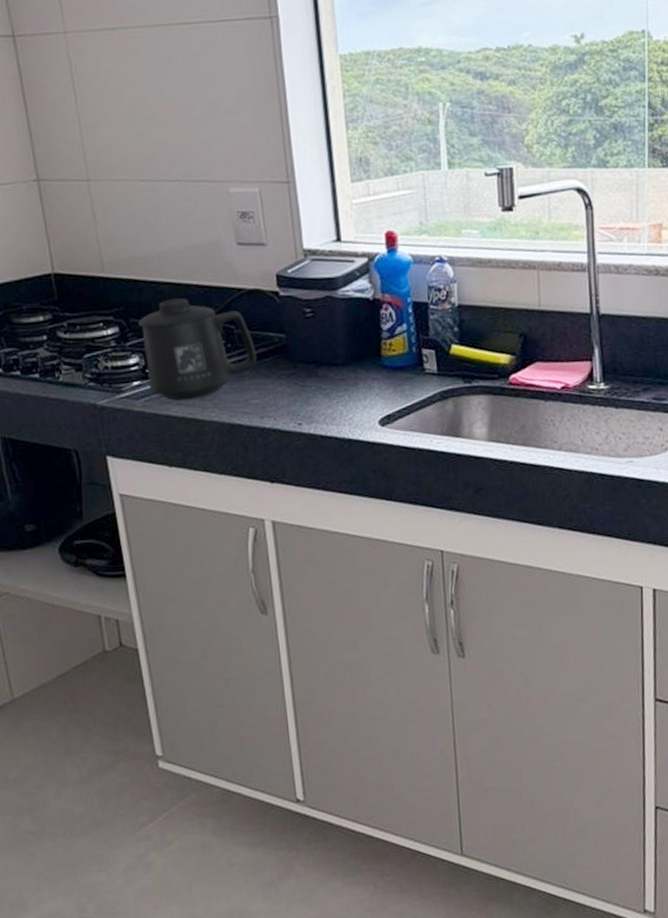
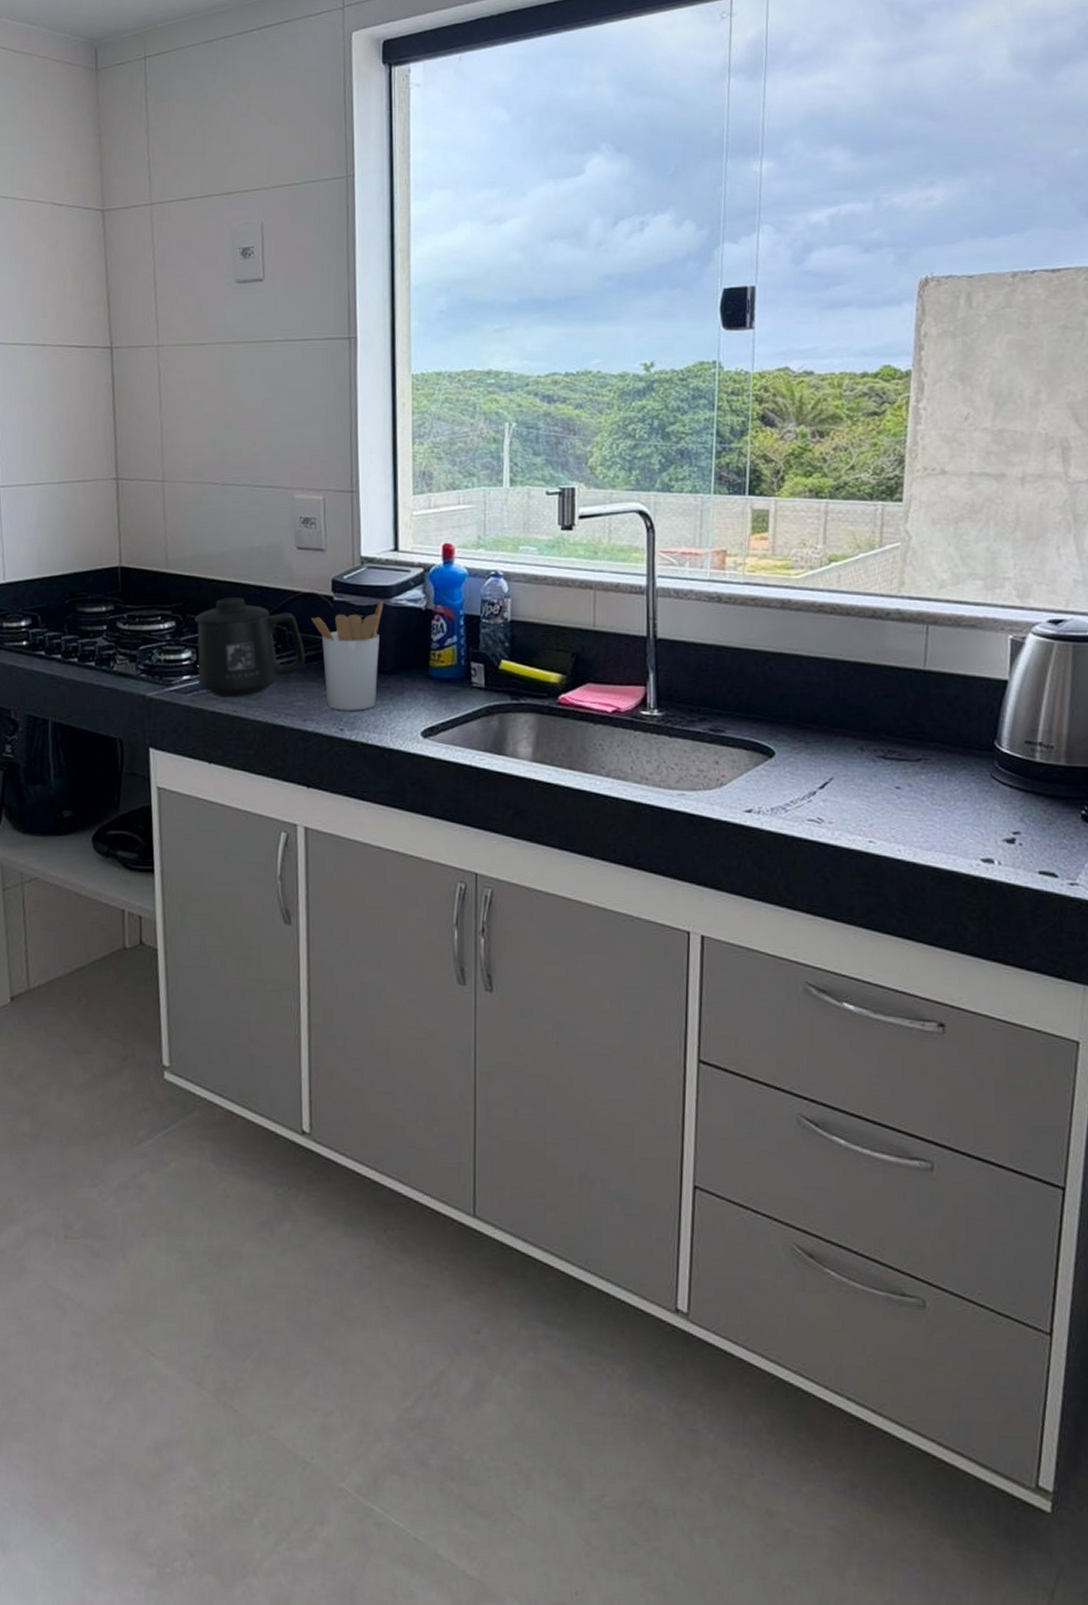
utensil holder: none [259,293,332,405] -> present [311,601,383,711]

